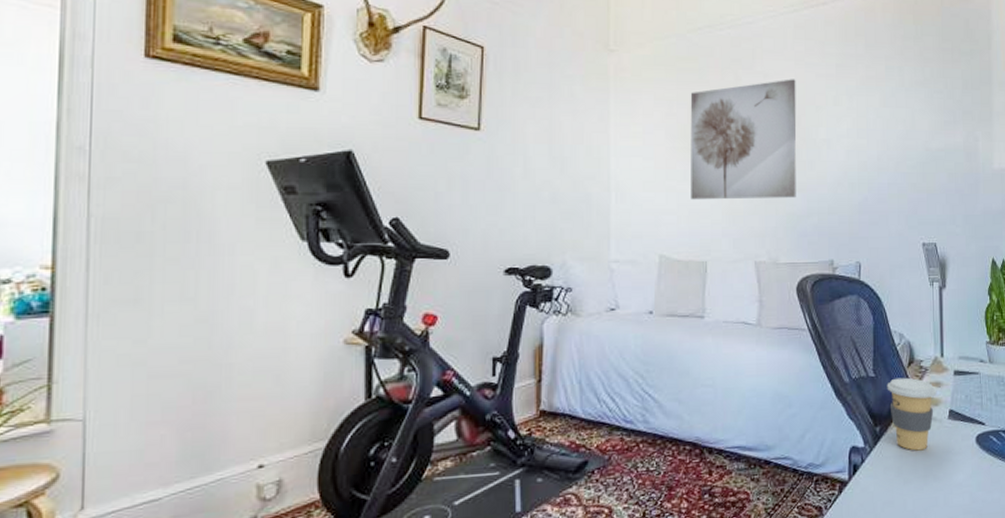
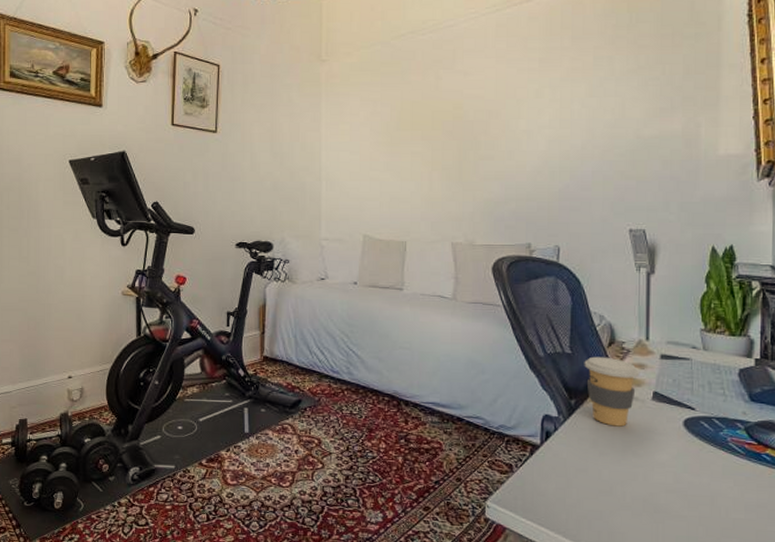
wall art: present [690,79,797,200] -> none [392,75,497,187]

